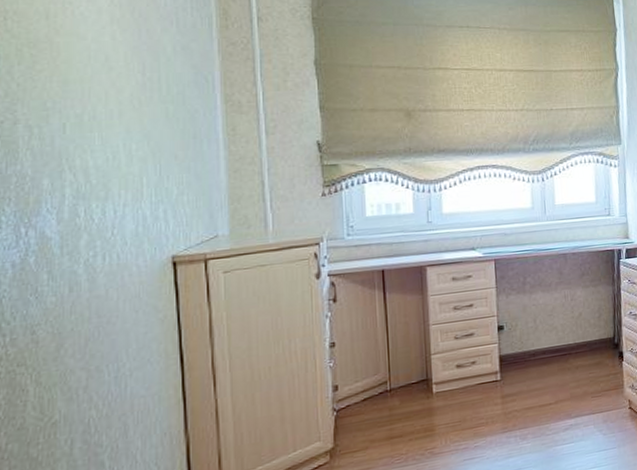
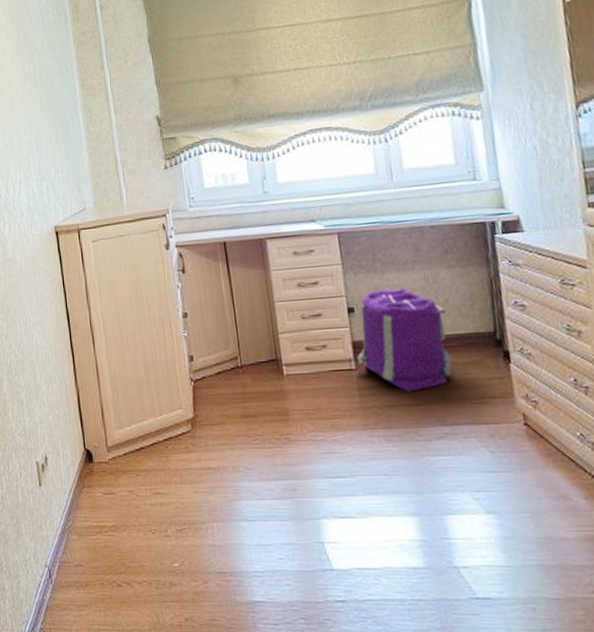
backpack: none [503,306,580,395] -> present [357,288,452,392]

